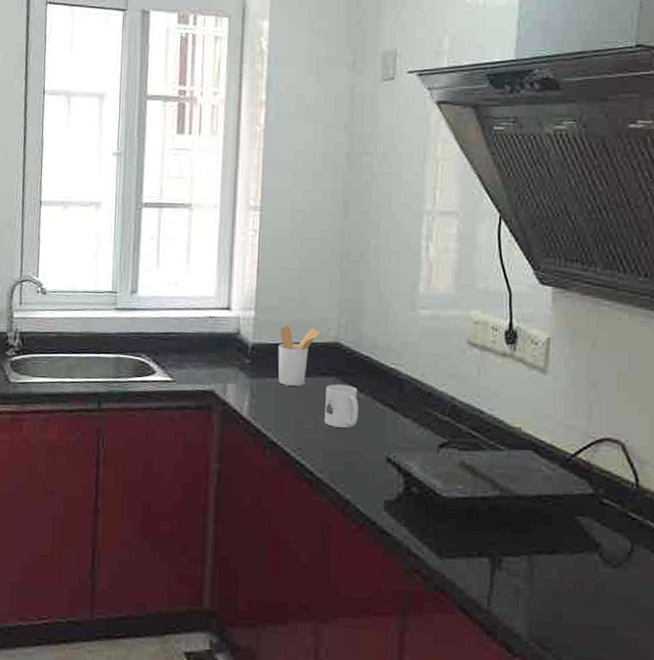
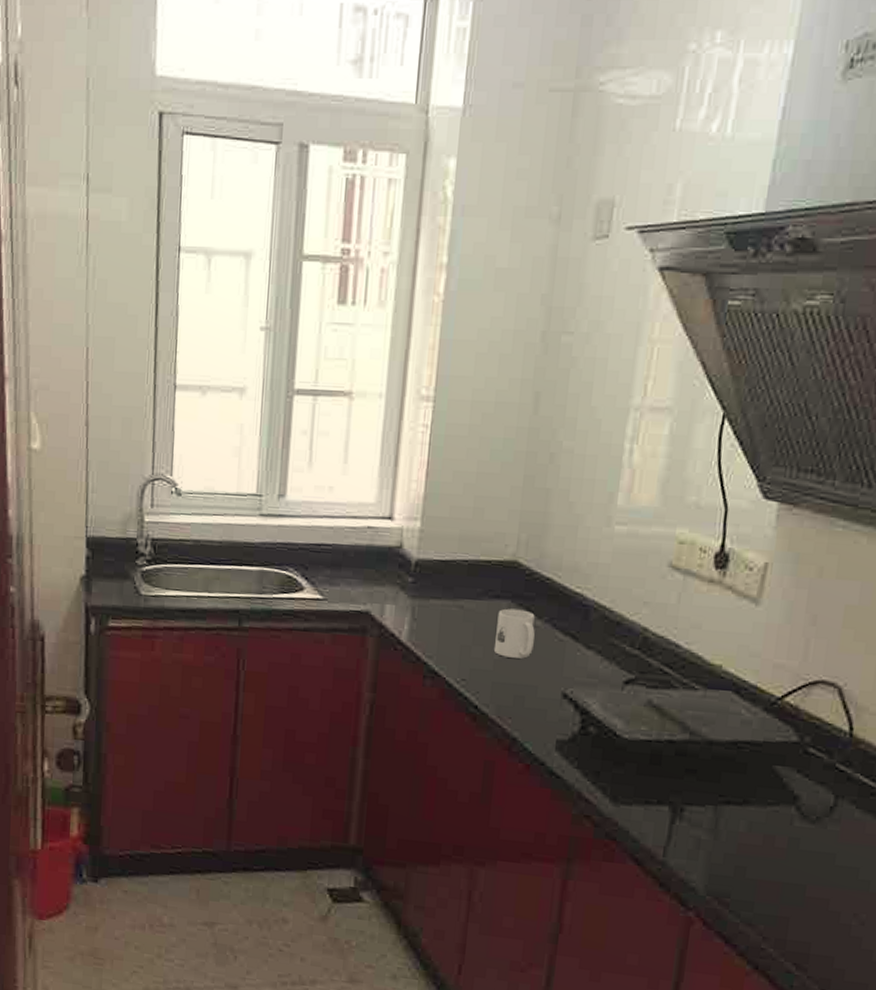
utensil holder: present [278,325,321,386] -> none [444,539,497,610]

